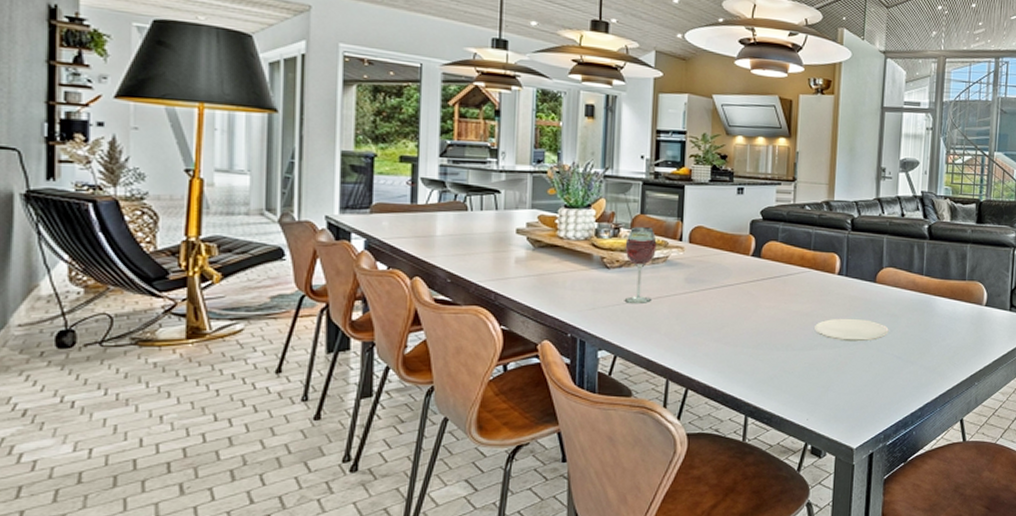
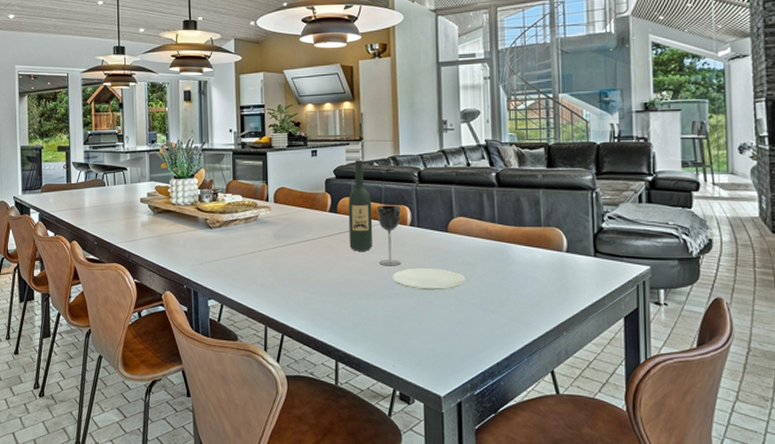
wineglass: present [625,227,657,303] -> none [223,191,248,258]
wine bottle: none [771,202,800,300] -> present [348,160,373,251]
wine glass: none [802,252,830,316] -> present [377,205,401,266]

